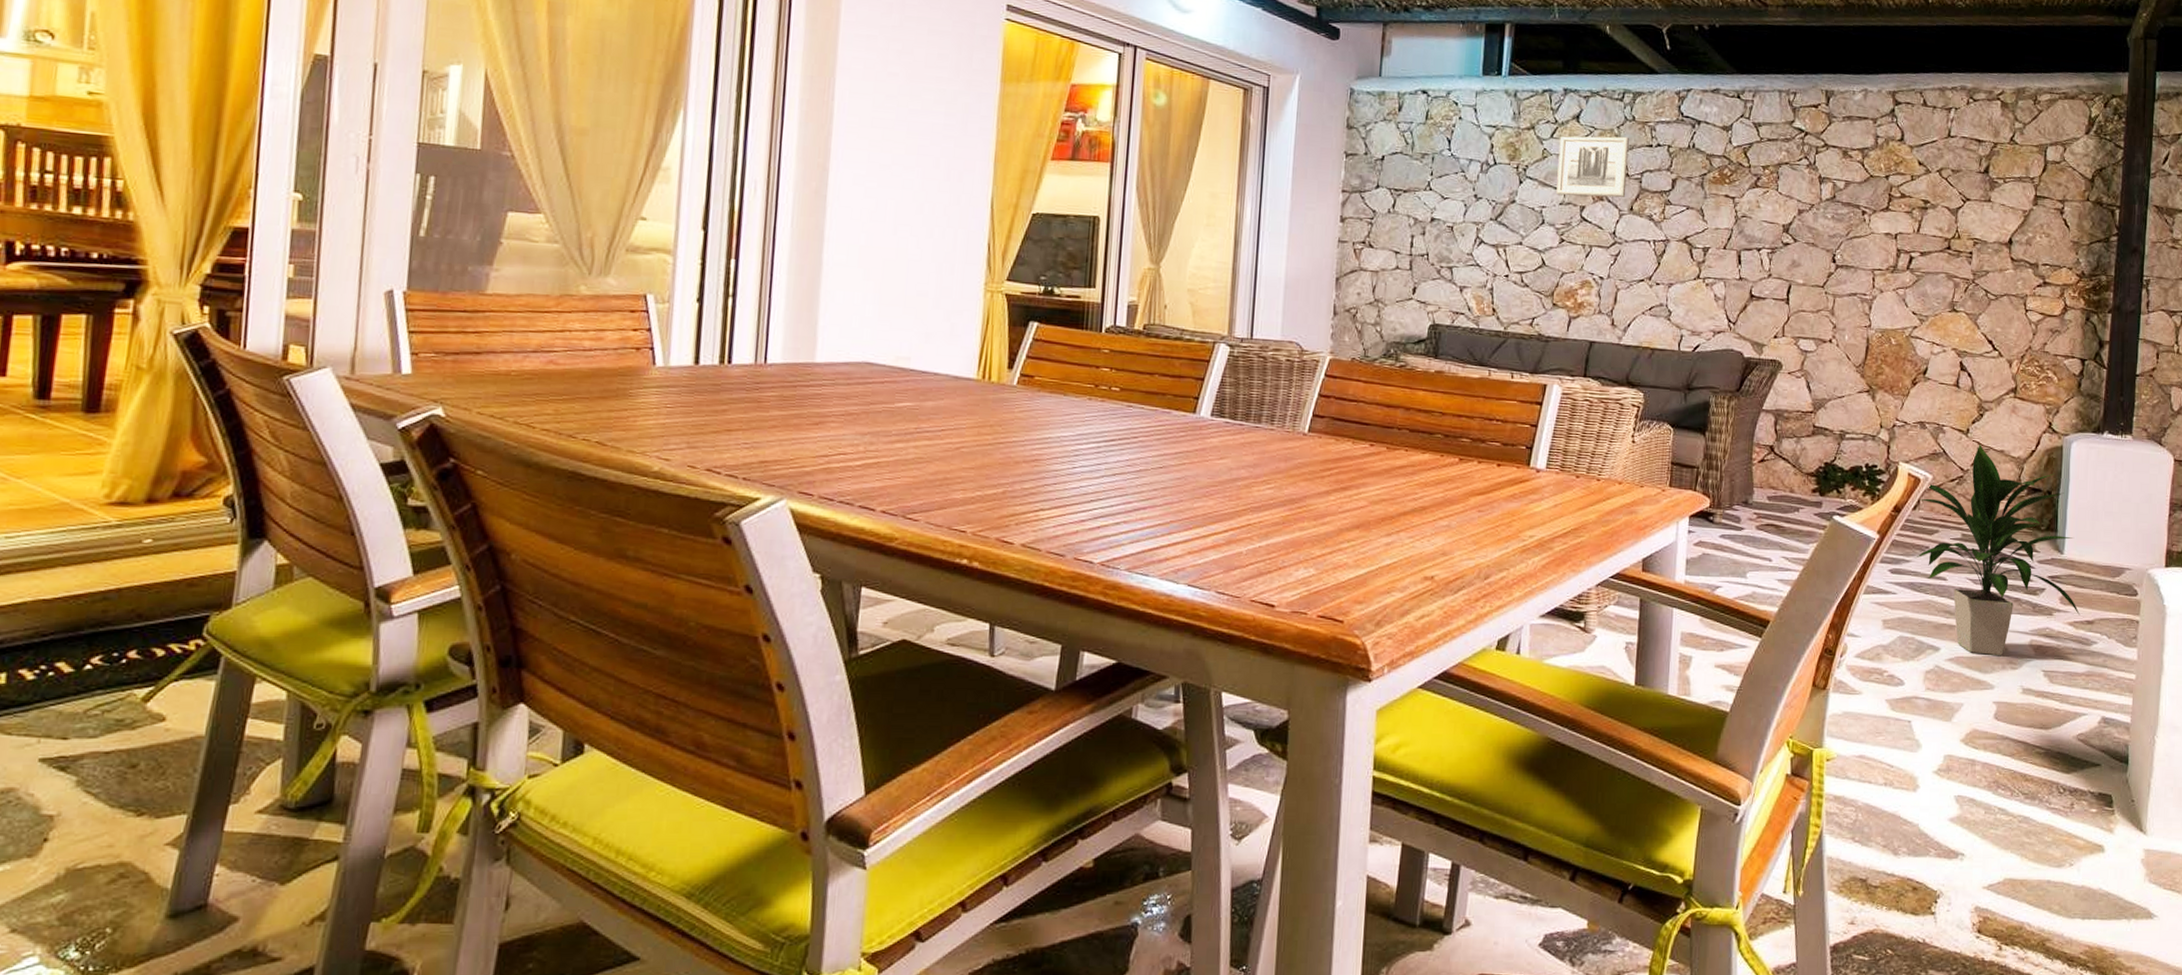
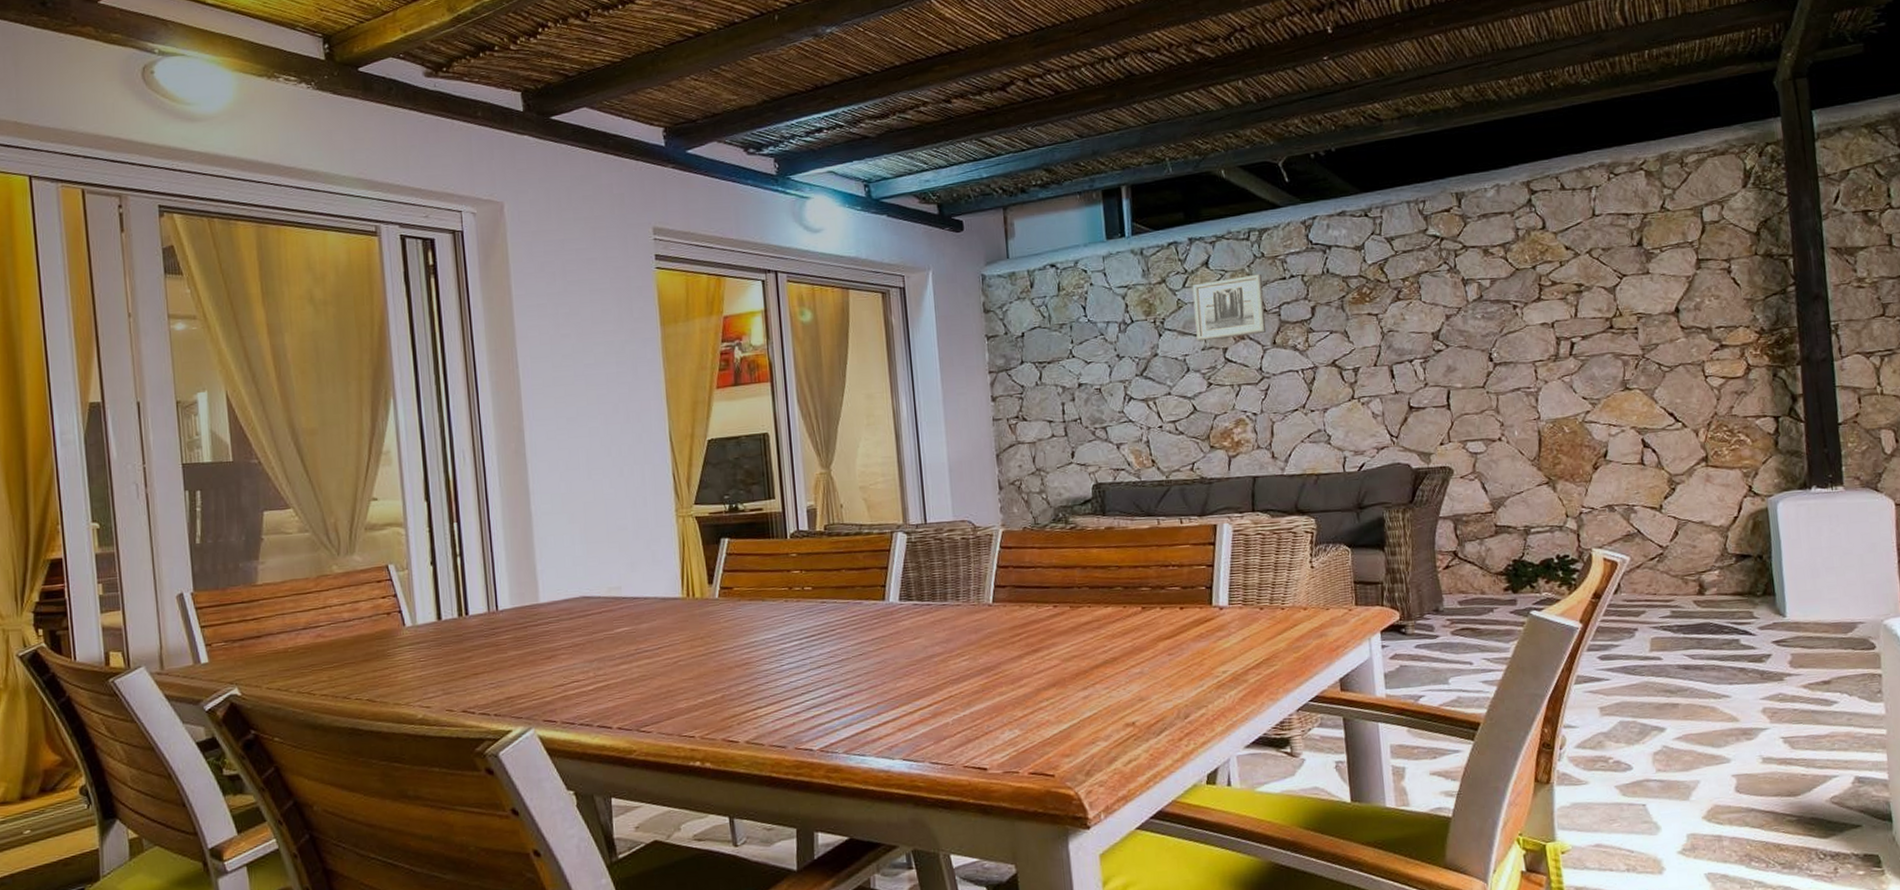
indoor plant: present [1914,444,2081,655] -> none [1619,519,1815,729]

